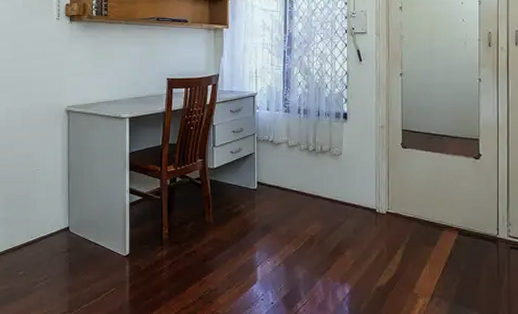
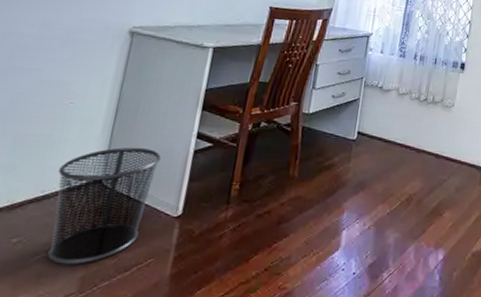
waste bin: none [39,202,107,291] -> present [47,147,162,265]

